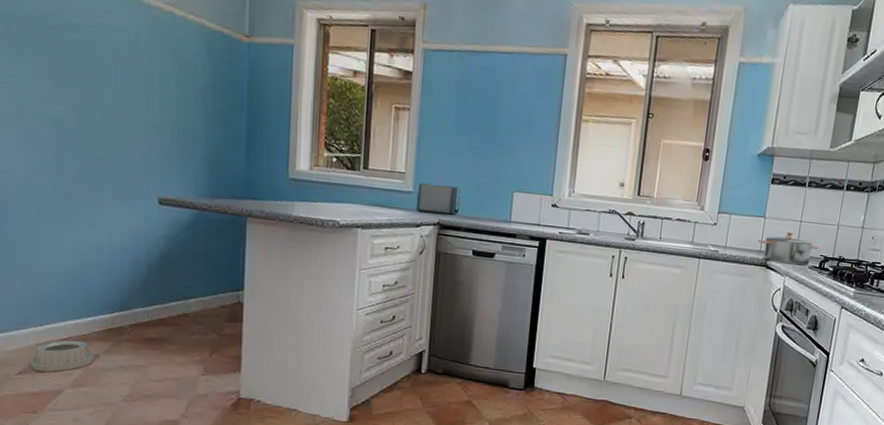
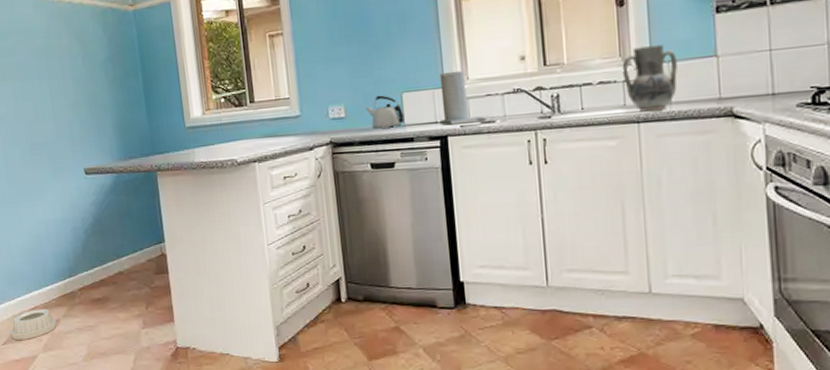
toaster: present [415,183,460,215] -> none [303,102,349,135]
kettle: none [477,189,511,222] -> present [365,95,403,129]
paper towel: none [541,182,582,233] -> present [439,70,486,126]
ceramic jug: none [695,197,737,252] -> present [622,45,677,112]
cooking pot: present [757,232,819,266] -> none [713,67,806,110]

